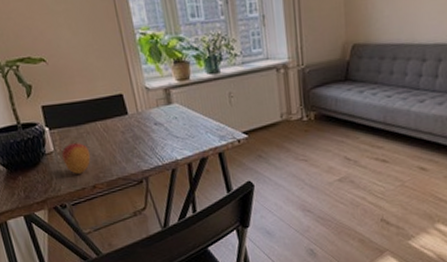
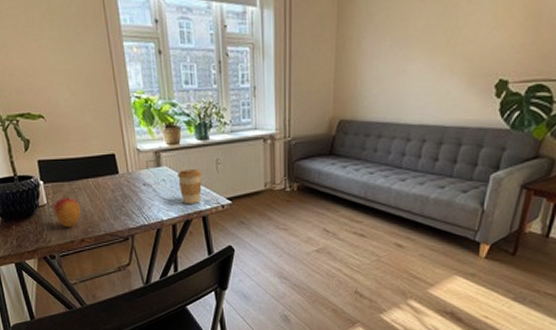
coffee cup: none [189,104,216,141] -> present [177,169,203,204]

